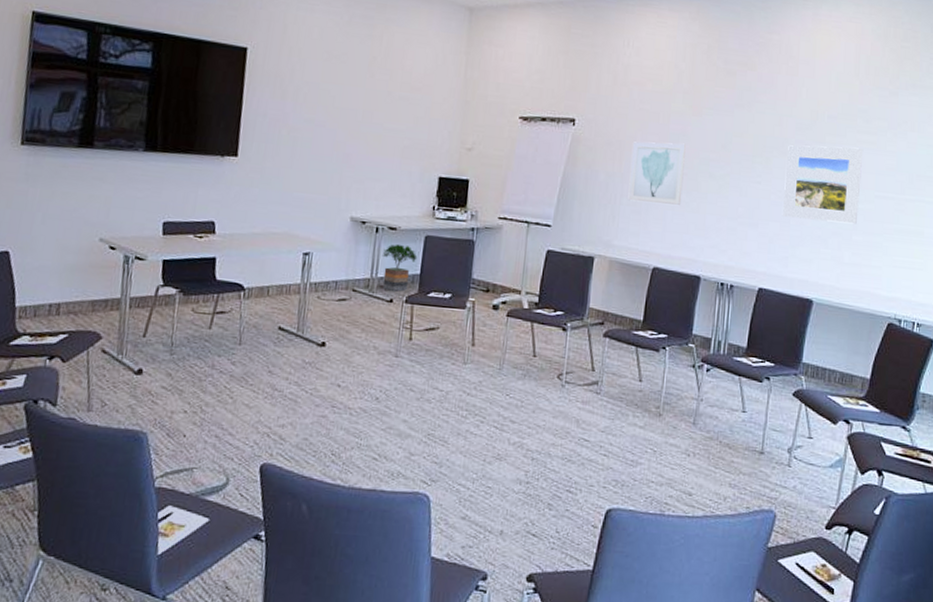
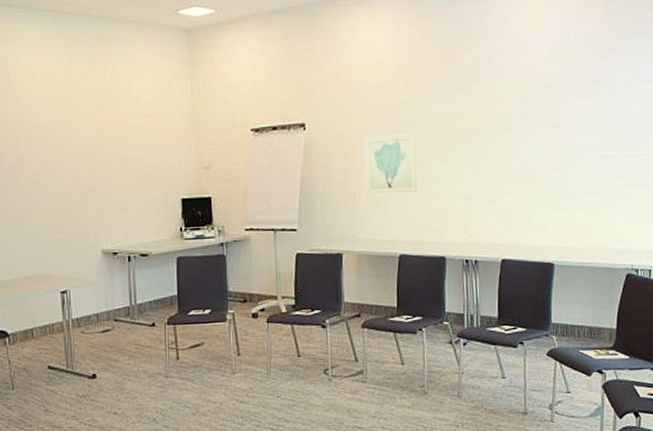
potted tree: present [382,244,418,292] -> none [137,269,173,315]
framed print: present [782,145,864,225] -> none [511,113,585,188]

